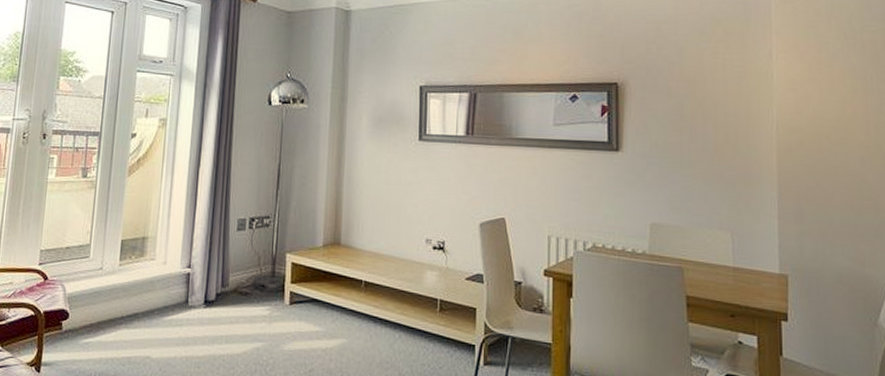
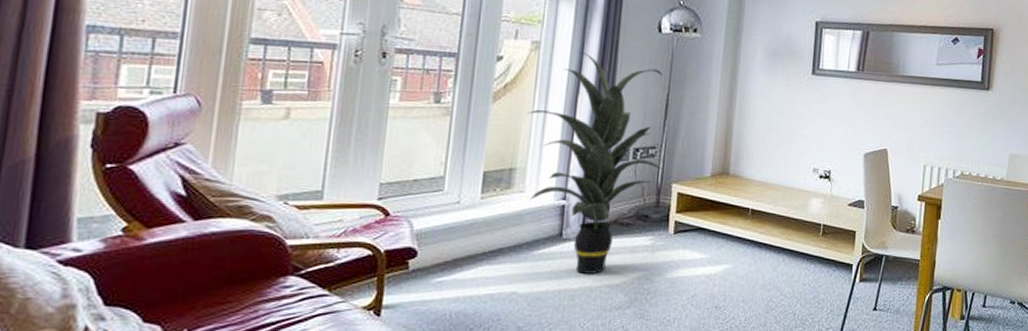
indoor plant: none [157,127,278,342] -> present [527,52,664,274]

